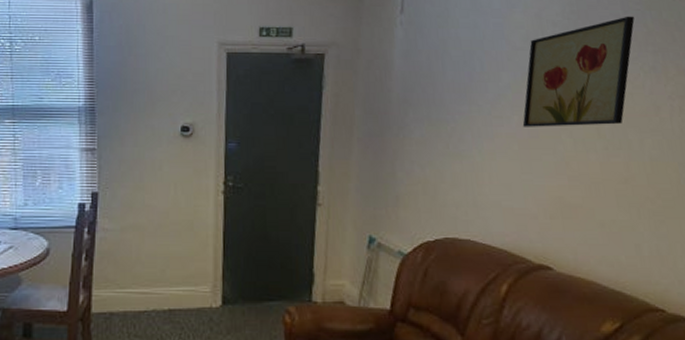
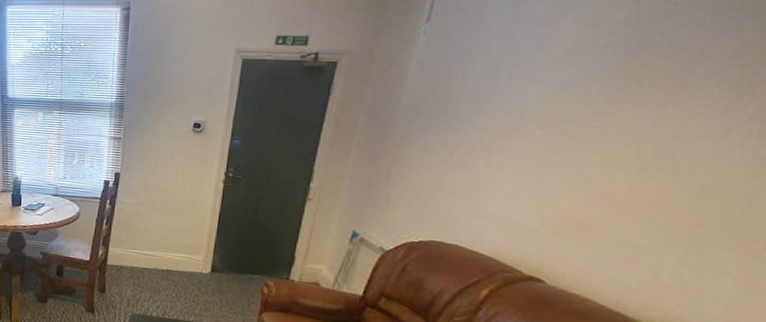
wall art: present [522,16,635,127] -> none [543,24,726,146]

